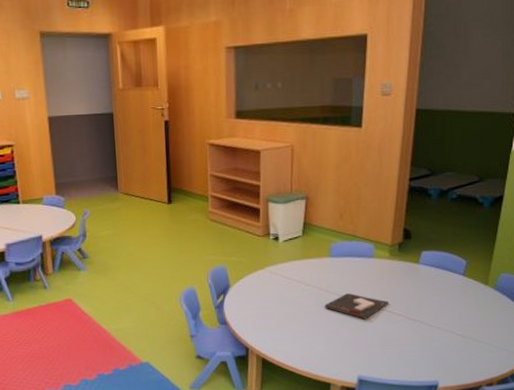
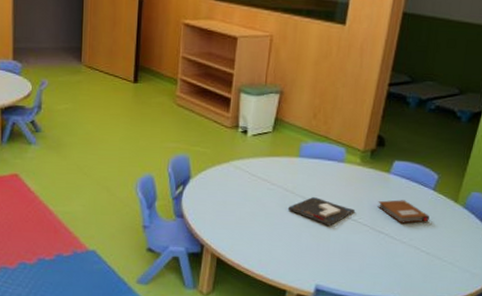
notebook: none [410,287,462,310] -> present [378,200,430,224]

